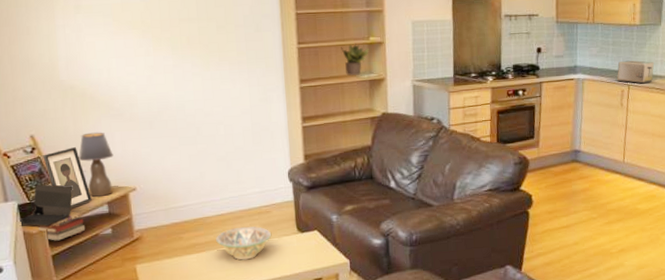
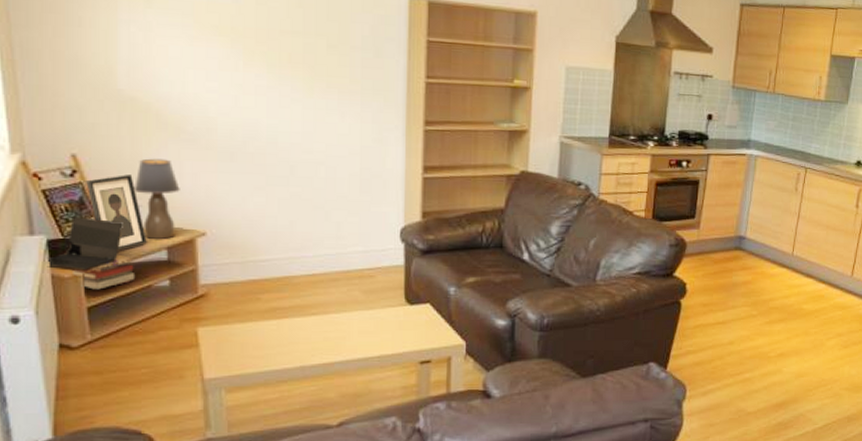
decorative bowl: present [216,226,272,260] -> none [303,291,374,332]
potted plant: present [341,43,370,77] -> none [478,84,513,124]
toaster: present [617,60,655,84] -> none [794,139,837,168]

